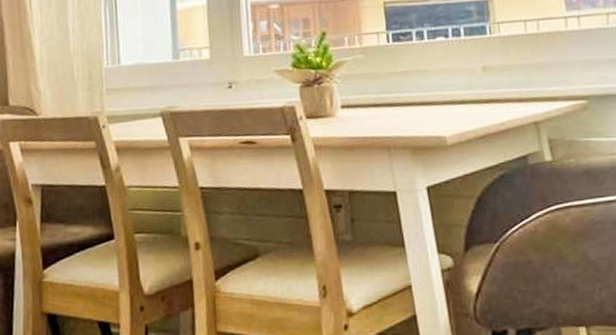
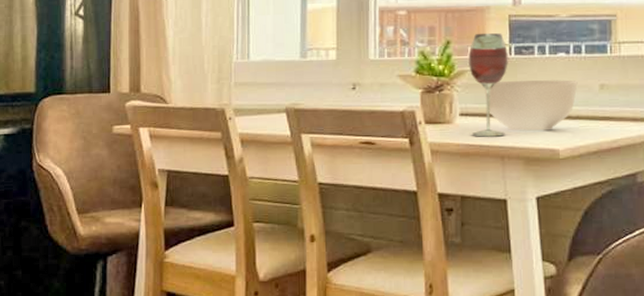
wineglass: none [345,21,389,129] -> present [468,33,508,137]
bowl: none [364,64,460,121] -> present [484,79,578,132]

